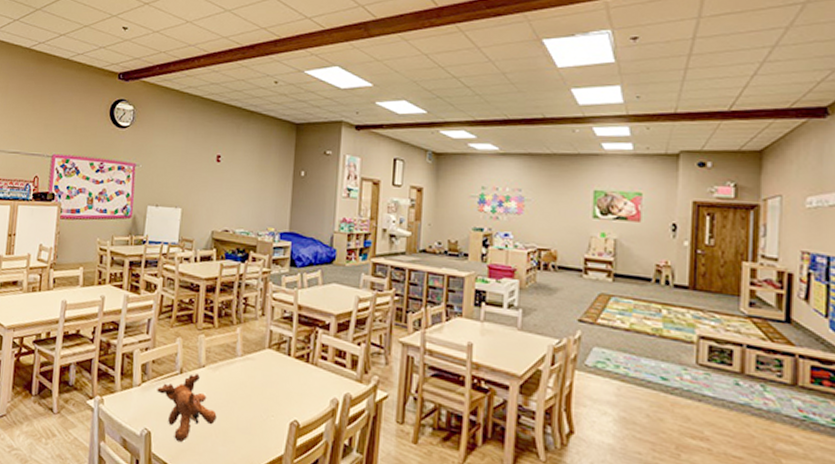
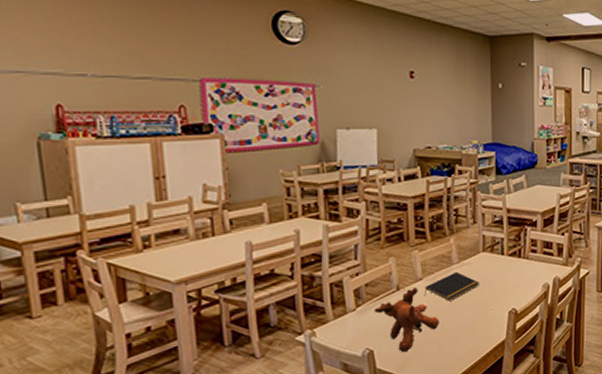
notepad: none [205,364,262,397] -> present [424,271,479,301]

